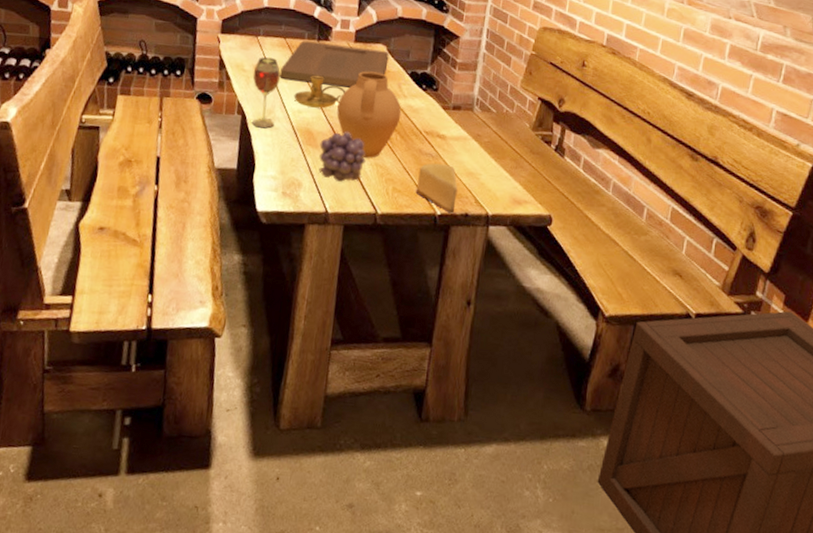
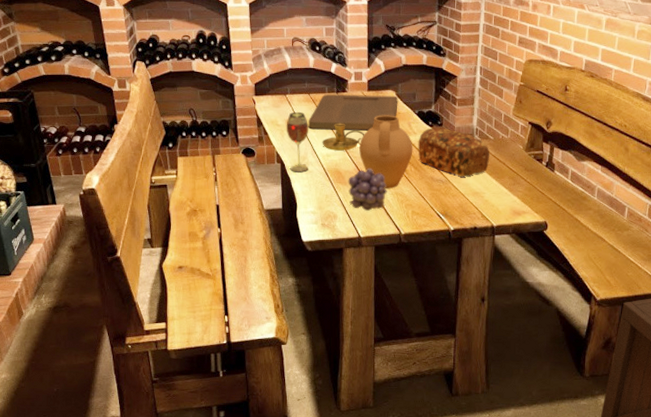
bread loaf: none [406,91,491,153] -> present [418,126,490,177]
cheese: present [416,163,458,214] -> none [431,187,466,228]

